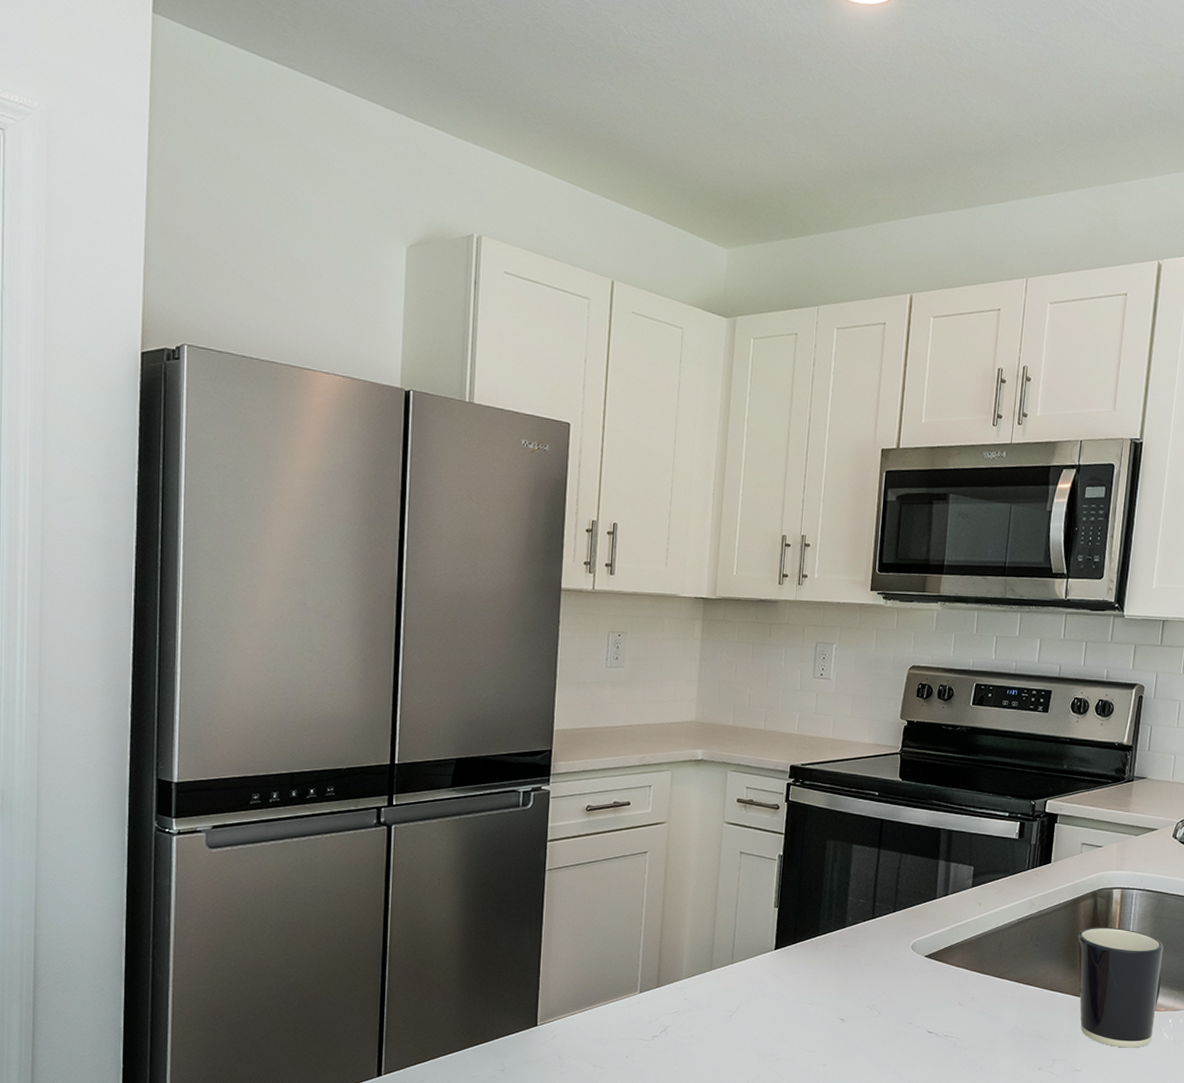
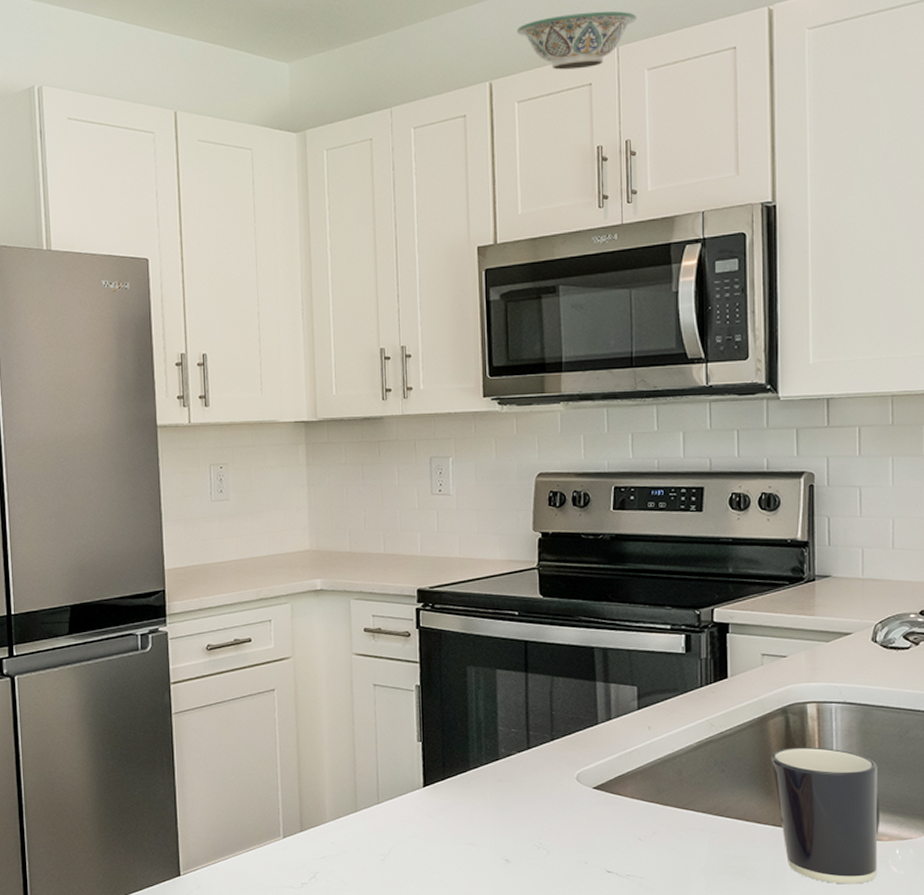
decorative bowl: none [940,241,1047,294] -> present [516,11,637,70]

